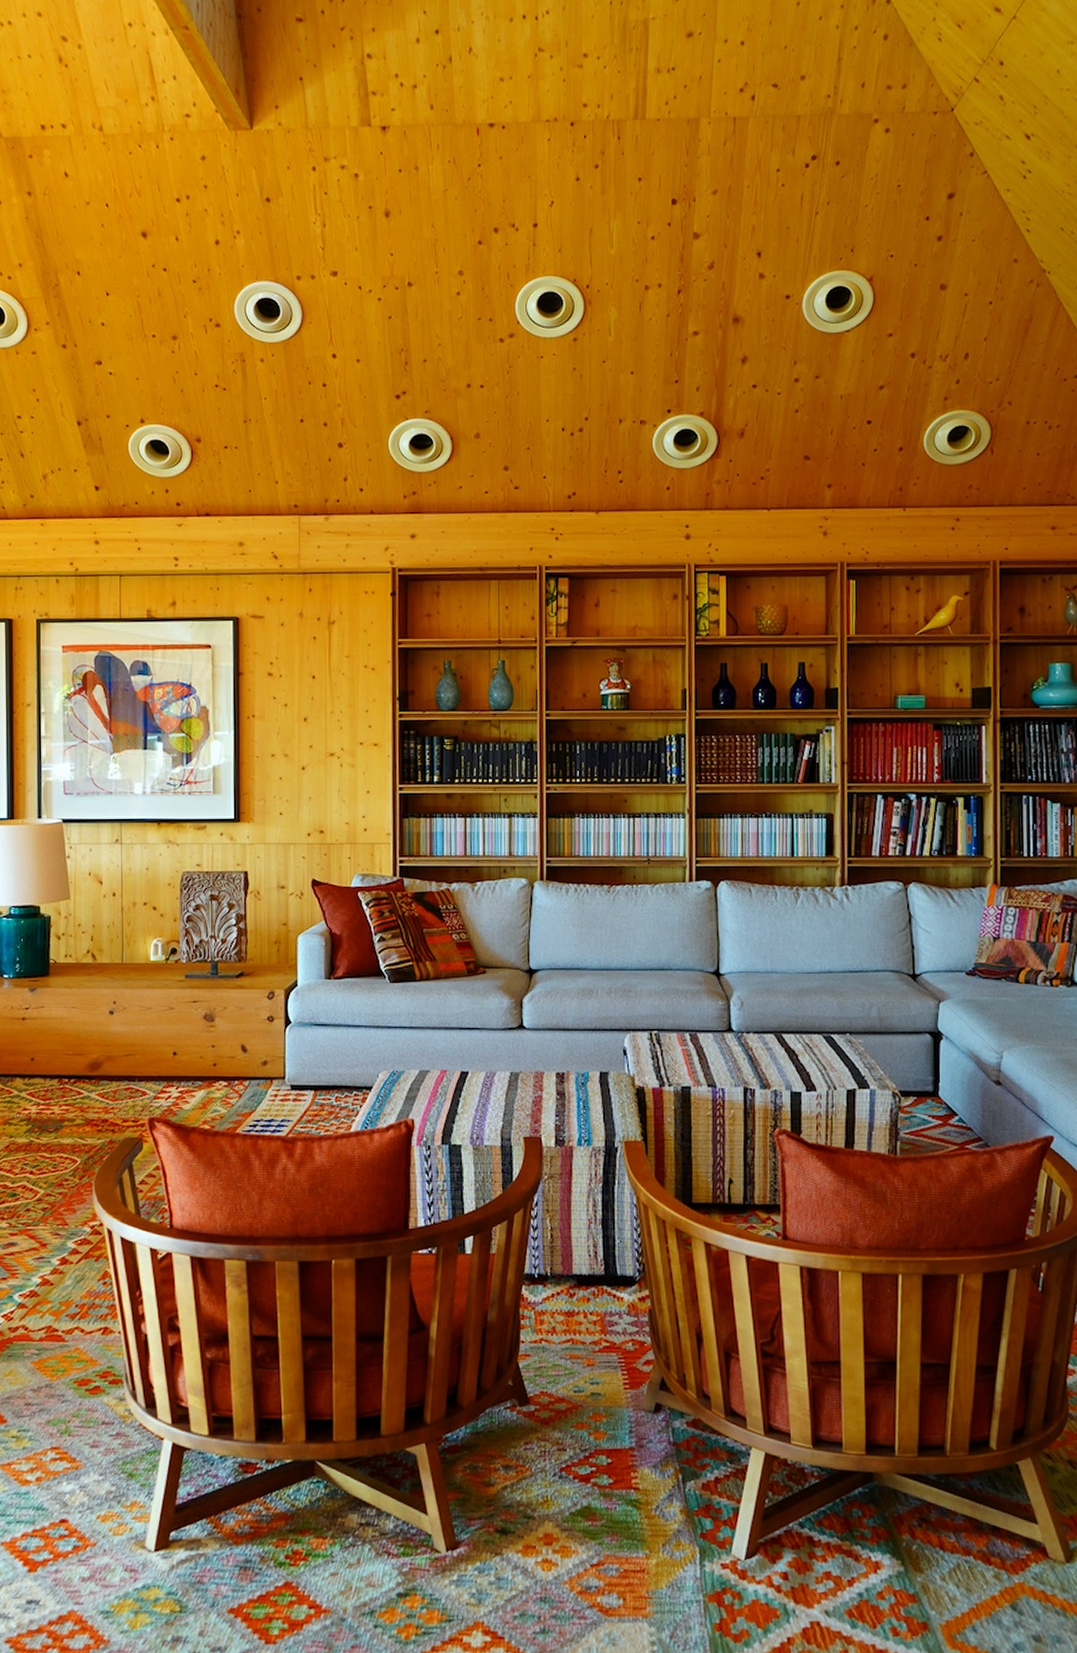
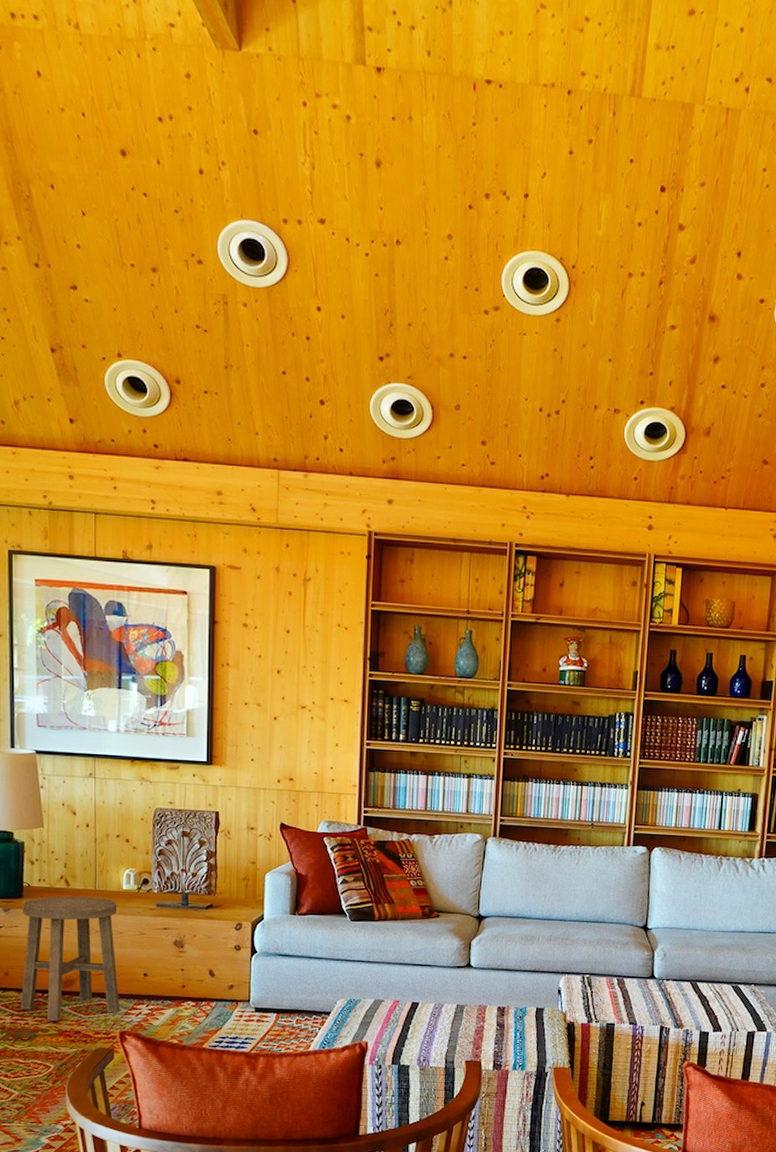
stool: none [47,971,149,1109] -> present [21,896,120,1021]

